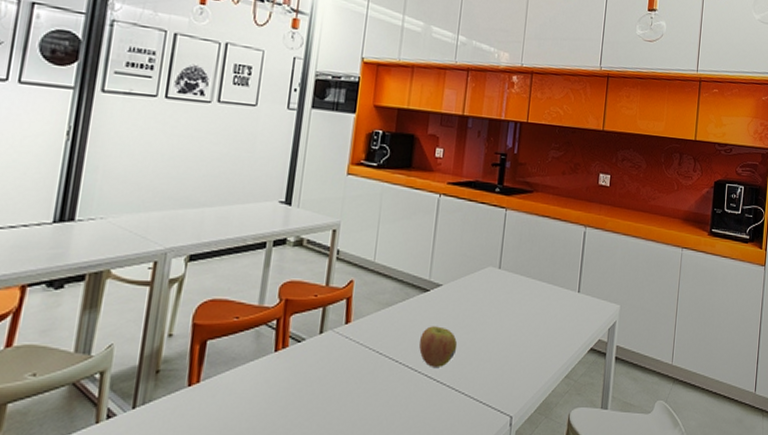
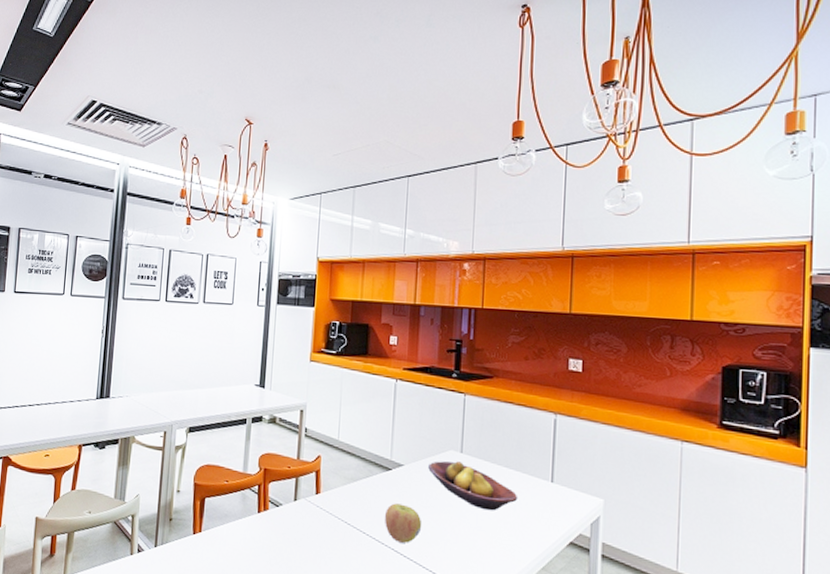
fruit bowl: none [467,278,549,325] -> present [428,461,518,511]

